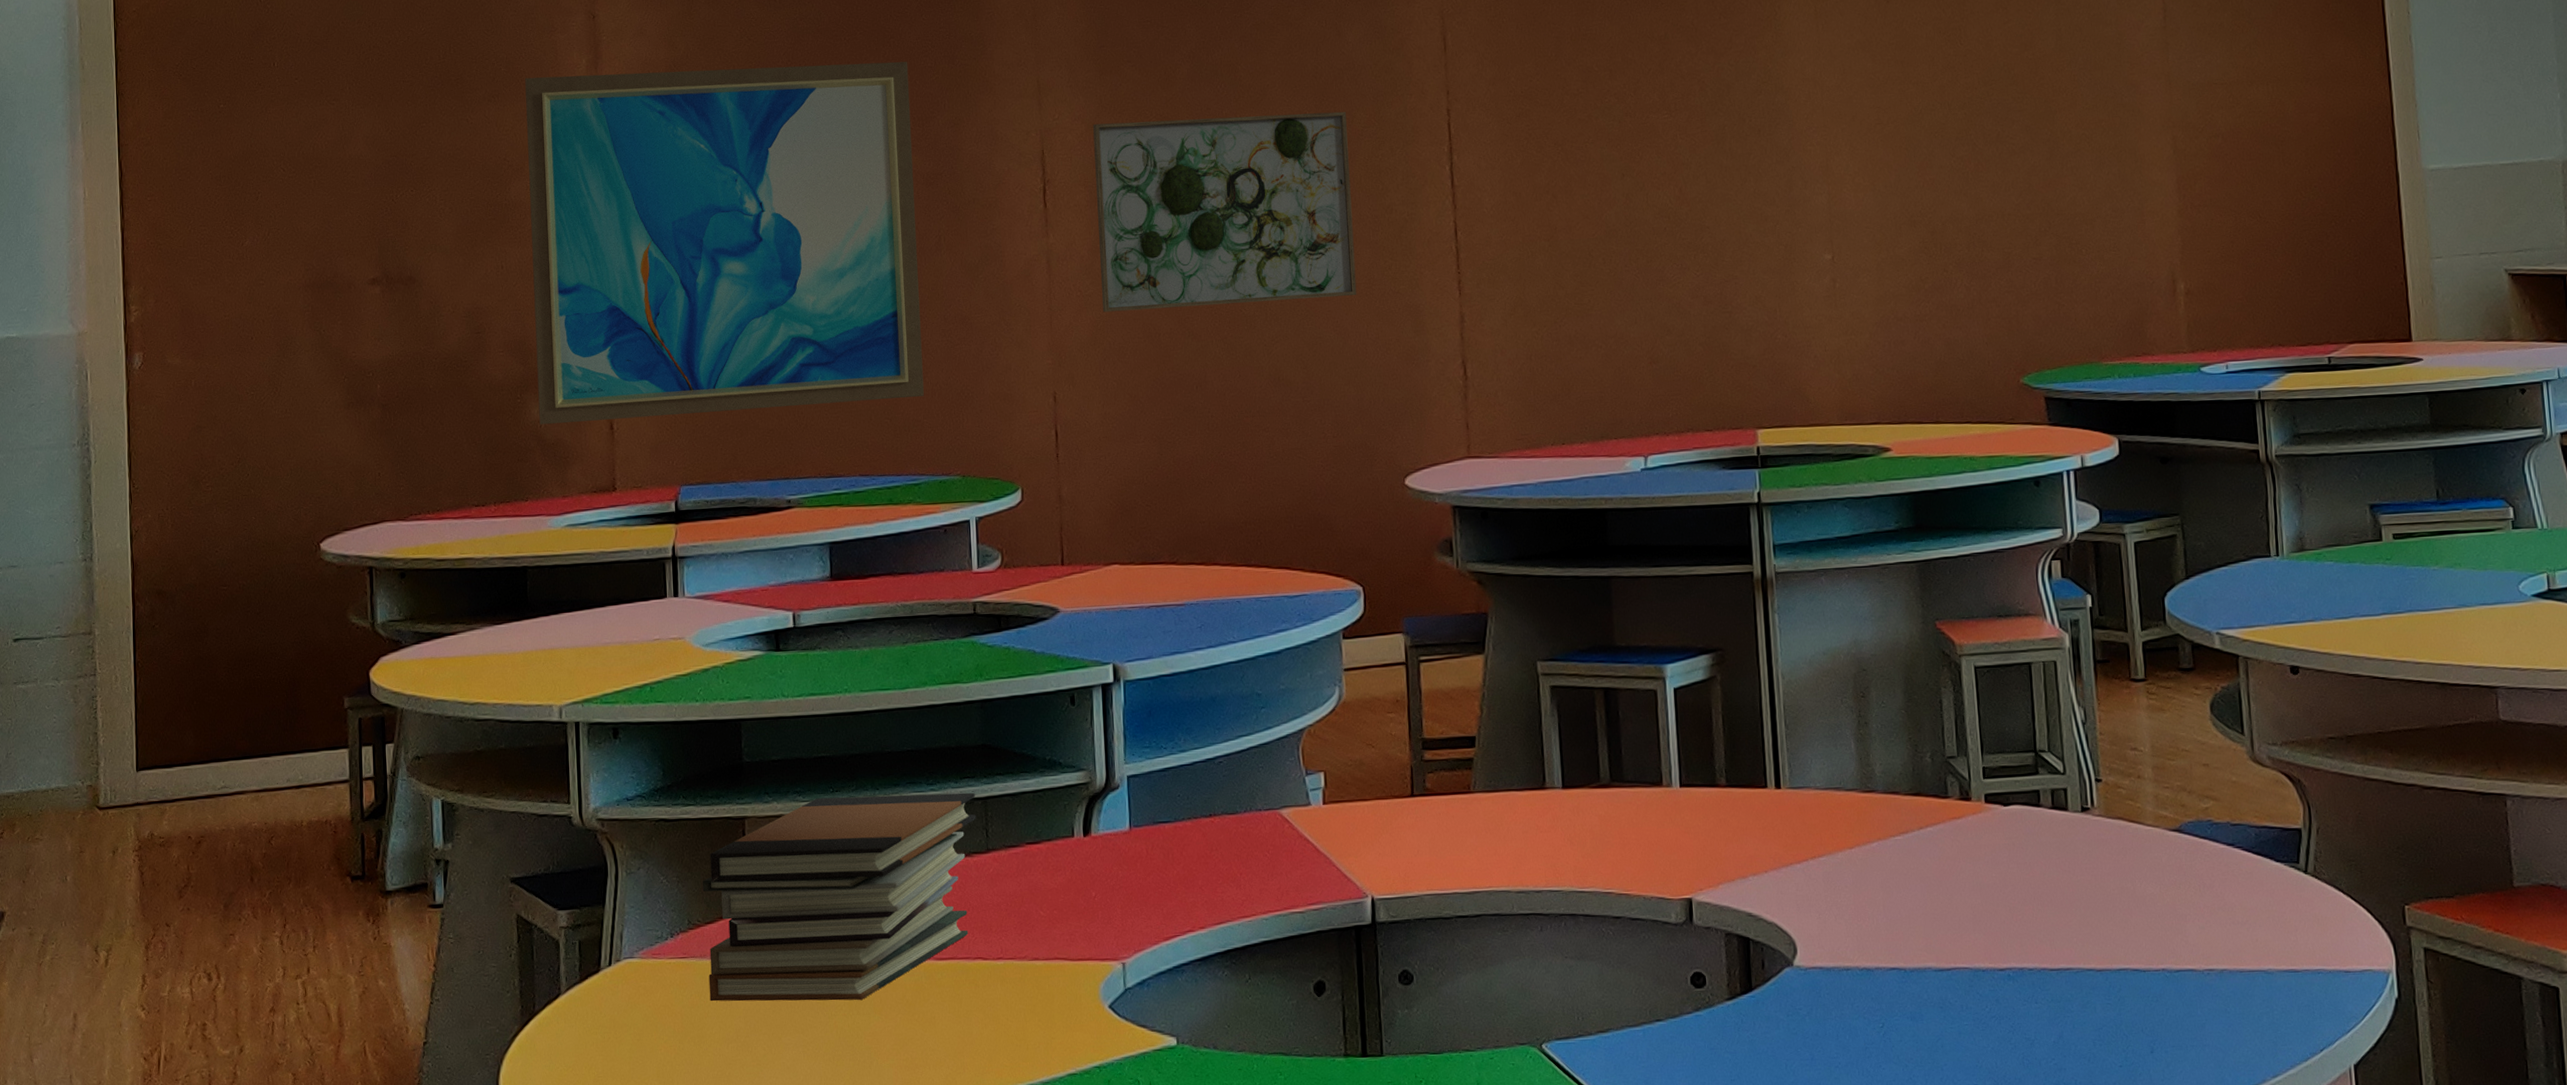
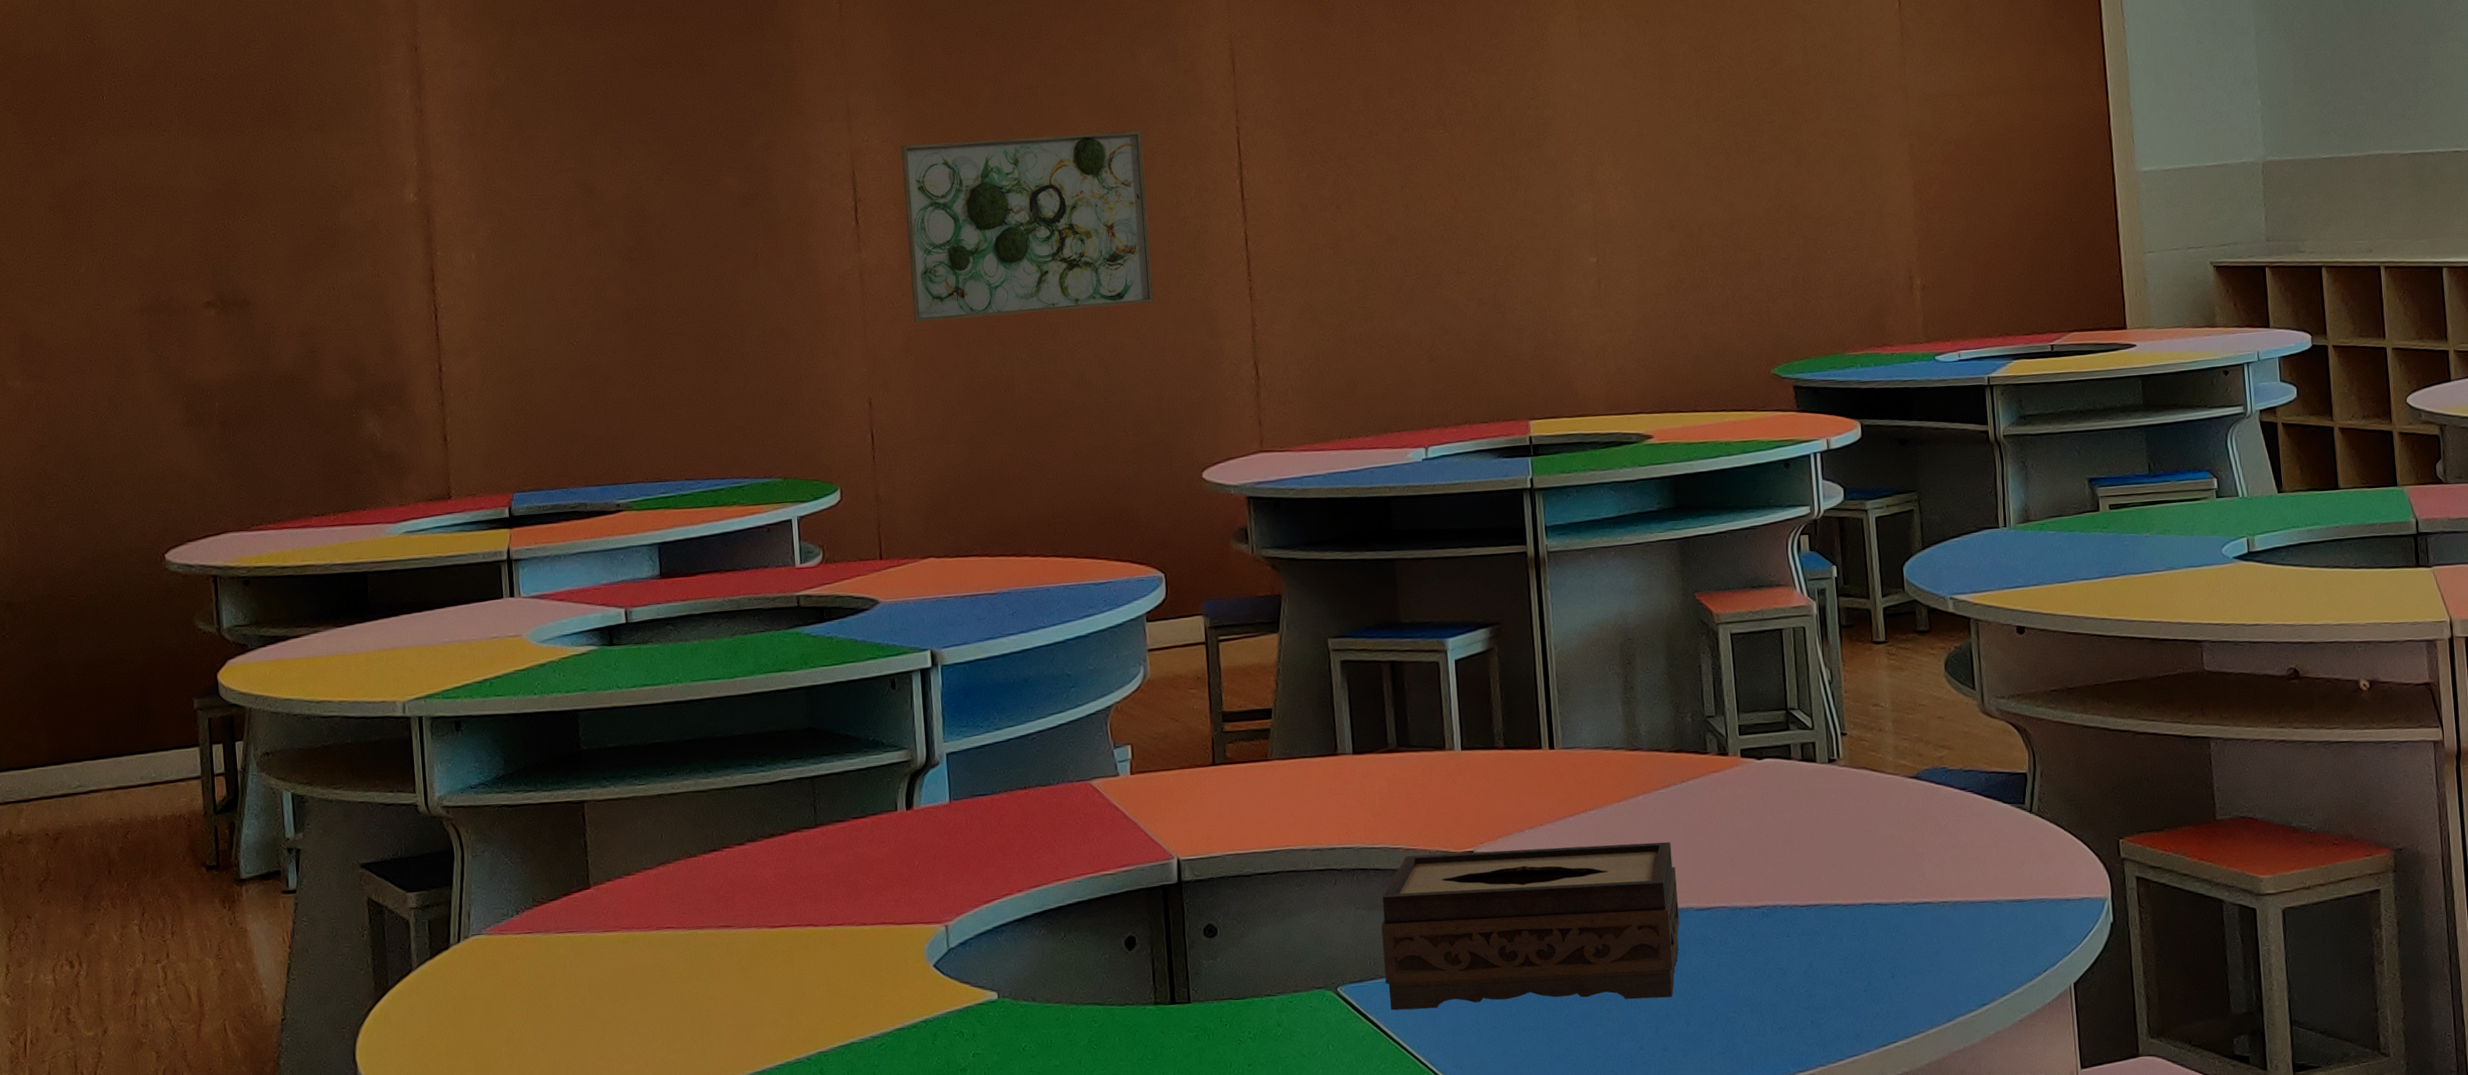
wall art: present [525,61,924,425] -> none [350,88,745,438]
book stack: present [702,792,976,1002] -> none [545,772,805,973]
tissue box: none [1590,894,1917,1072] -> present [1381,842,1680,1011]

